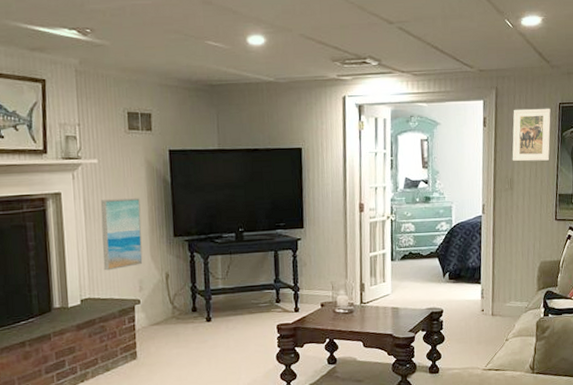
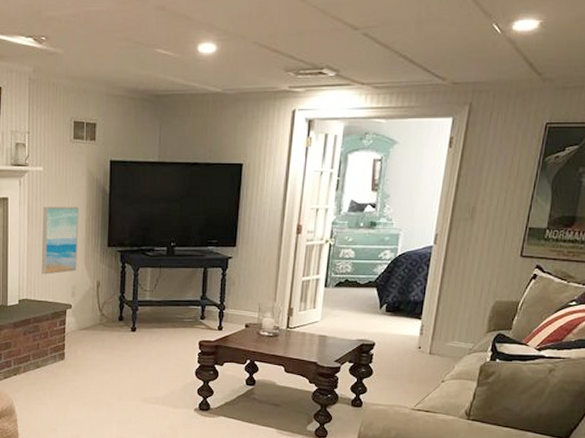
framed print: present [512,108,551,162] -> none [477,128,534,189]

